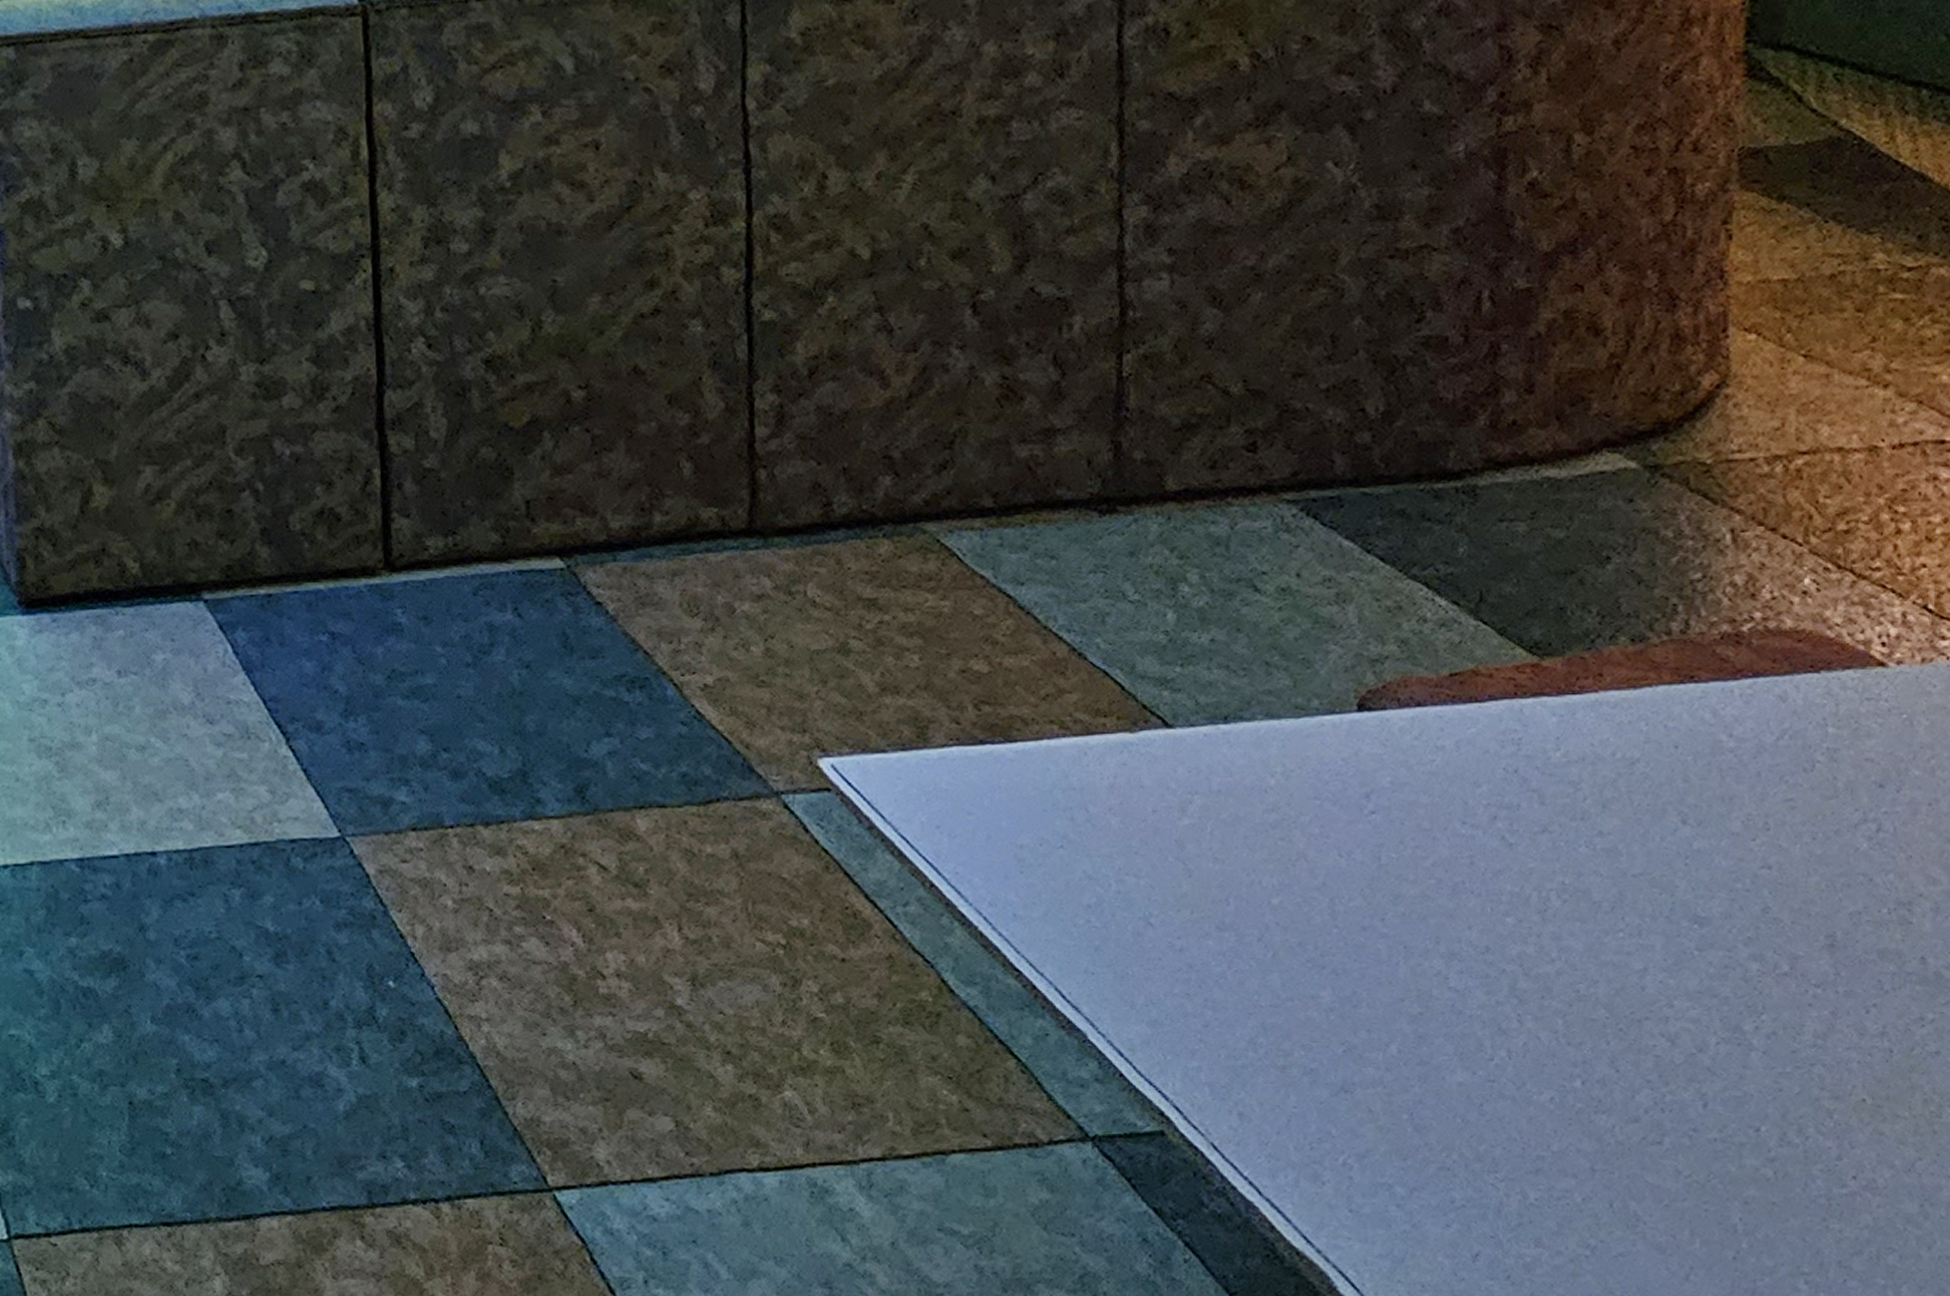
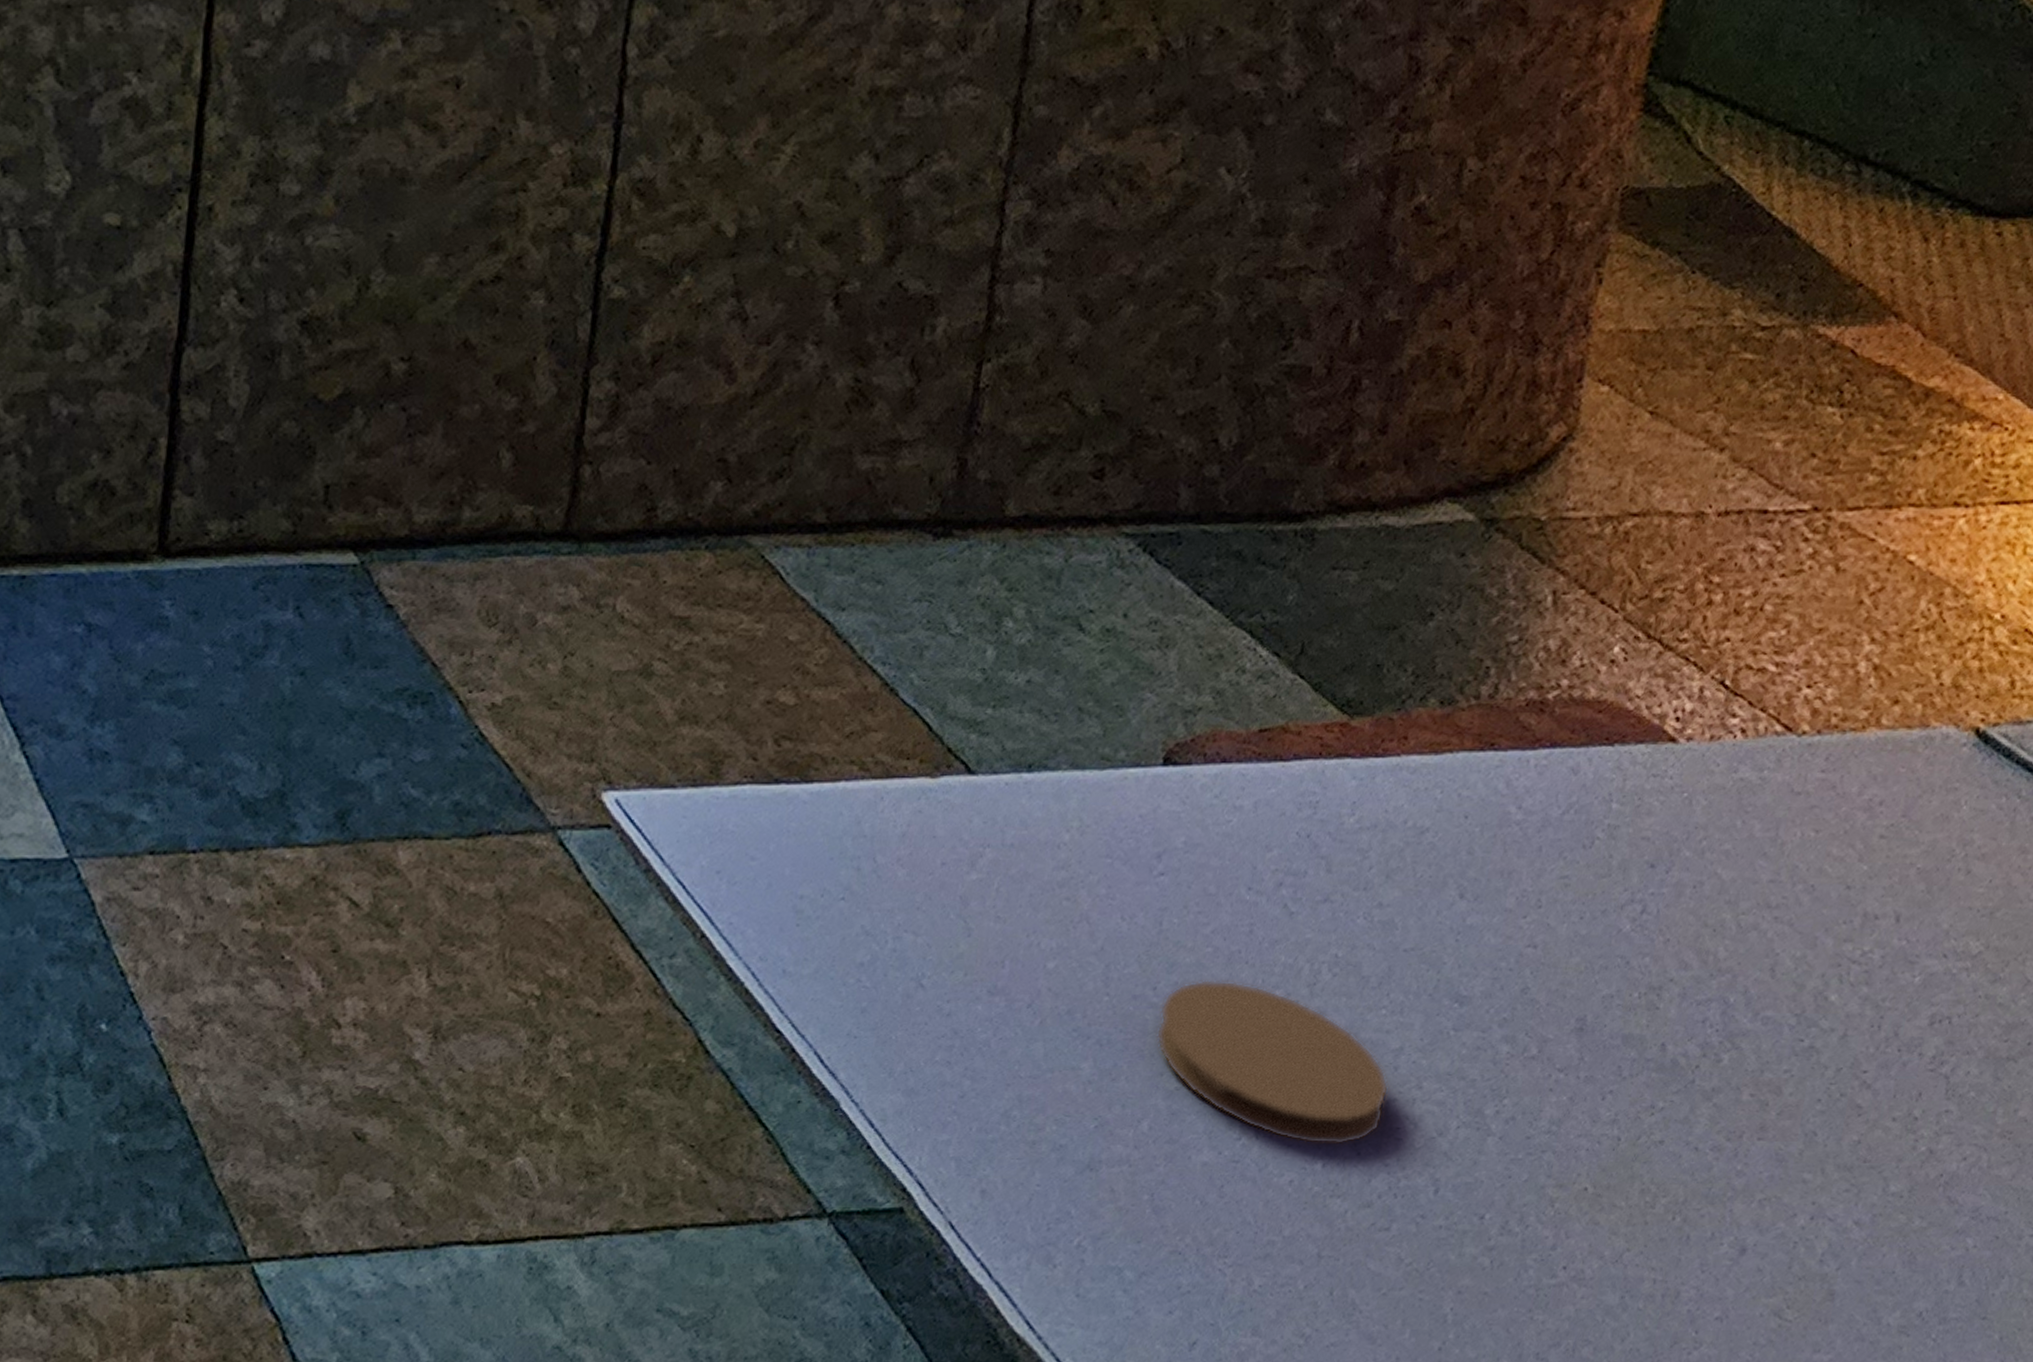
coaster: none [1390,910,1639,1063] -> present [1155,980,1390,1145]

